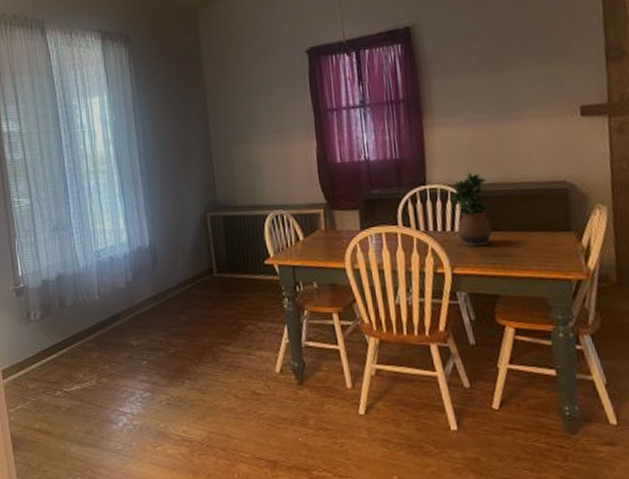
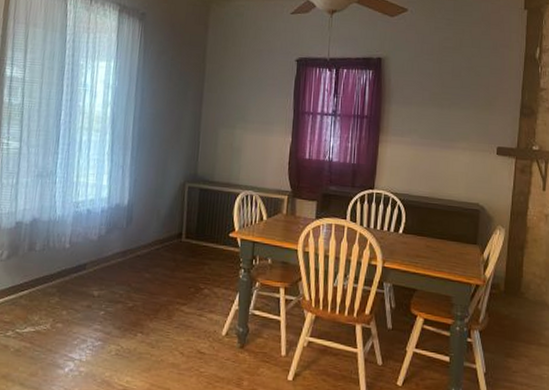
potted plant: present [450,173,492,247] -> none [391,185,421,247]

